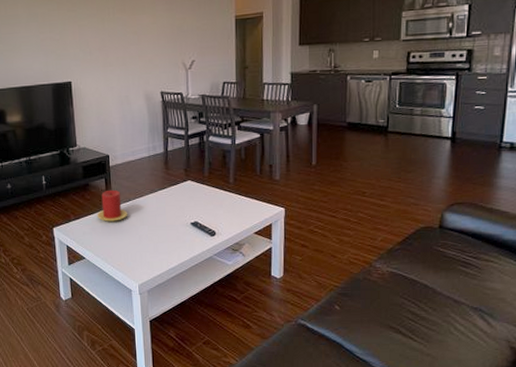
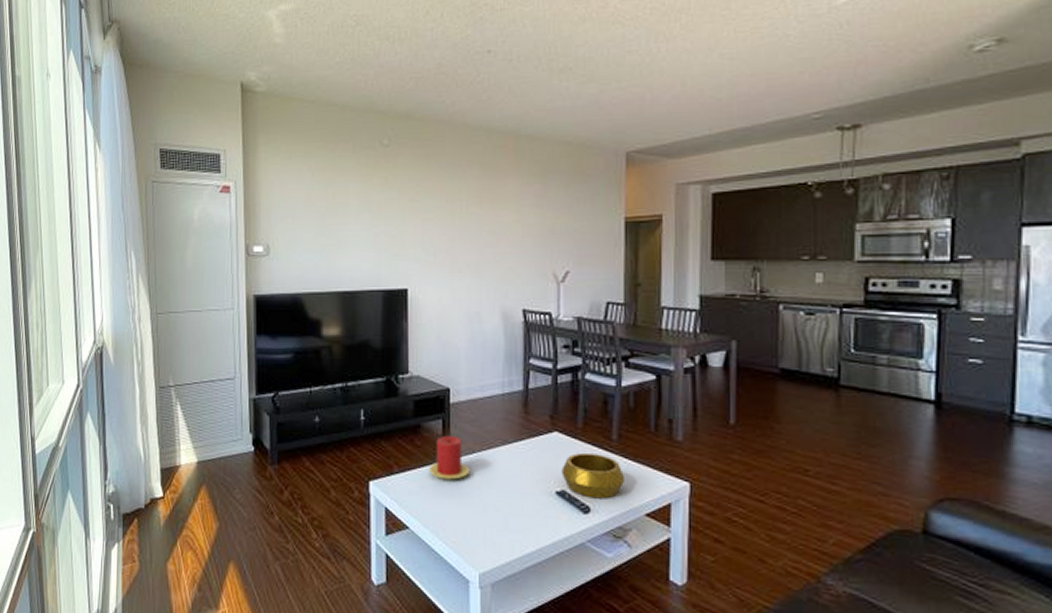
decorative bowl: none [194,194,240,225] -> present [561,453,626,499]

